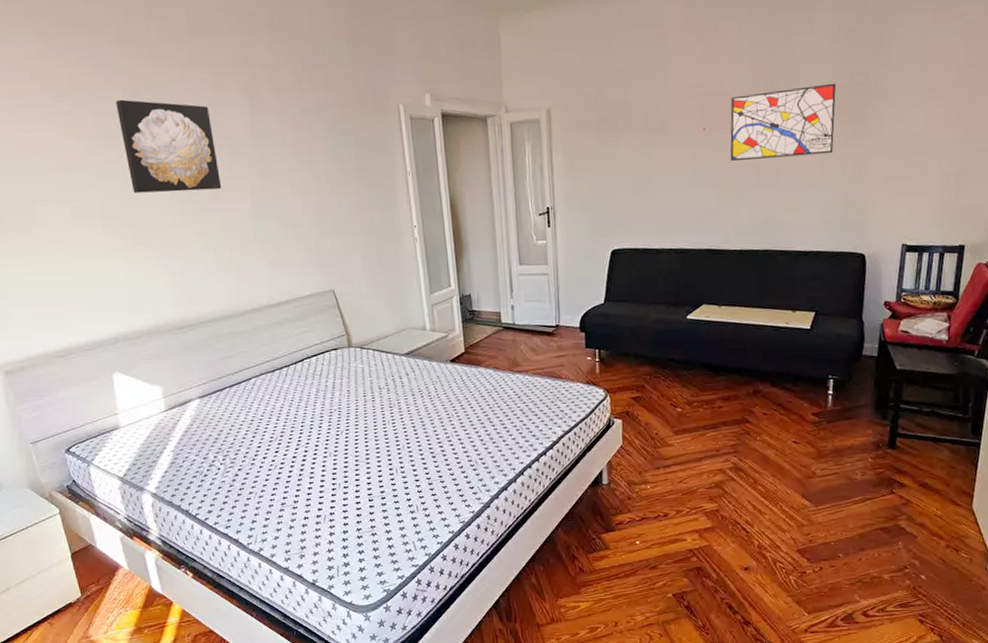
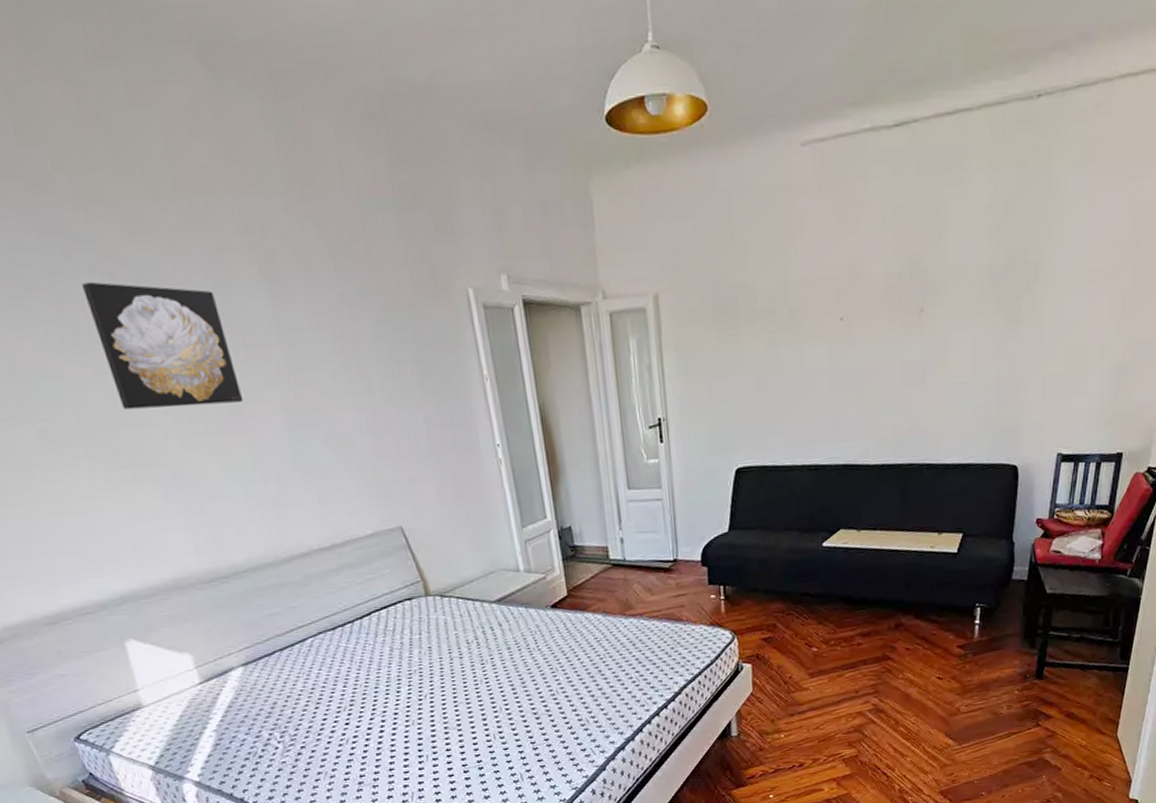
wall art: present [730,83,837,161] -> none [870,262,992,358]

